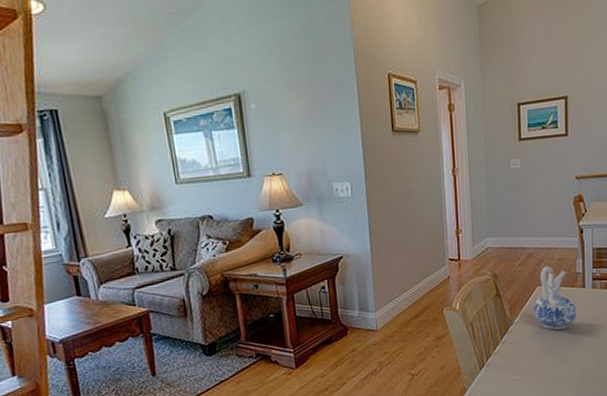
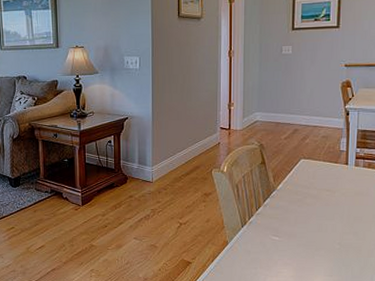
ceramic pitcher: present [533,266,577,330] -> none [296,142,338,201]

